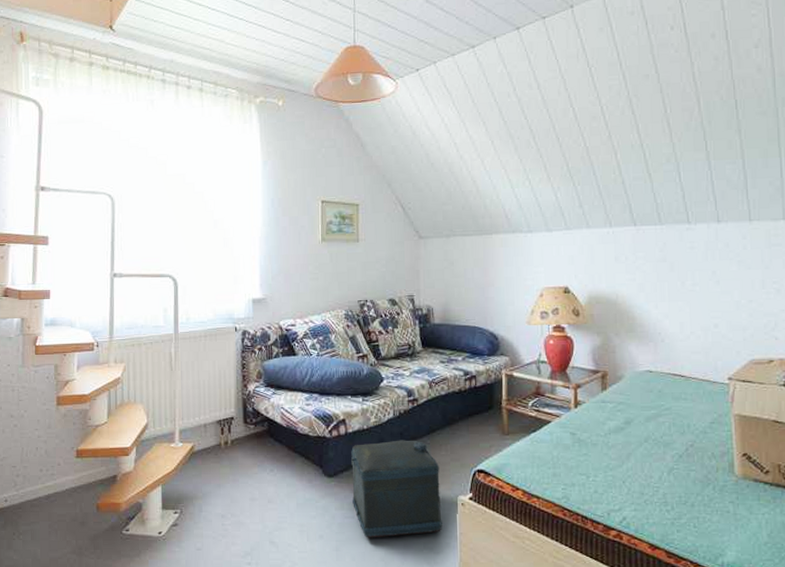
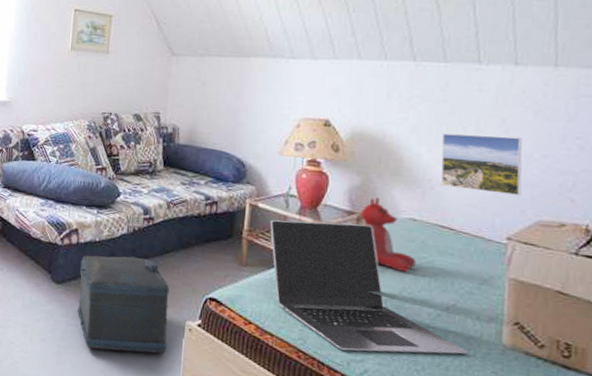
laptop: none [525,381,708,502] -> present [269,220,468,354]
stuffed bear: none [604,354,657,420] -> present [361,197,417,272]
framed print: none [665,287,735,340] -> present [440,133,522,196]

